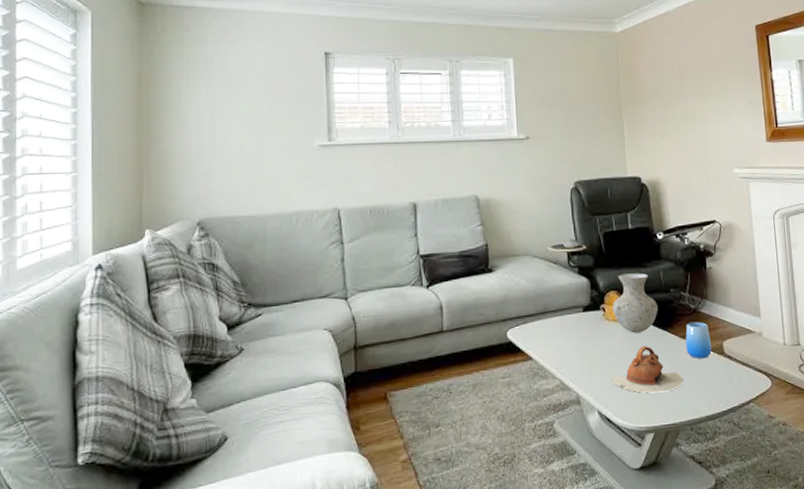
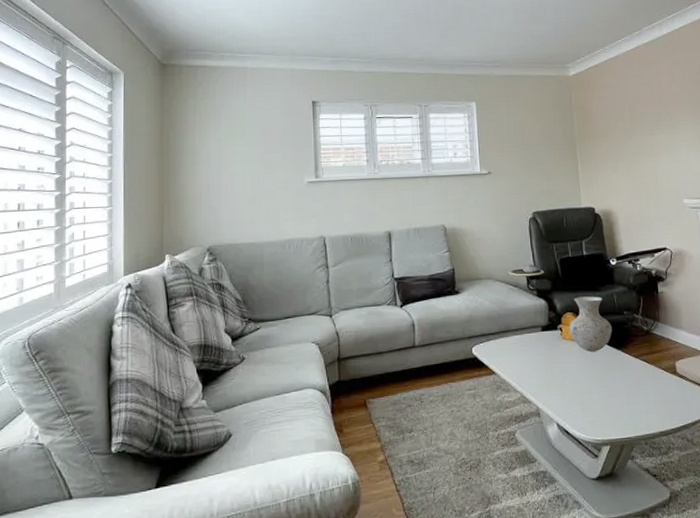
teapot: present [612,346,684,393] -> none [569,364,638,408]
cup: present [685,321,712,359] -> none [639,342,665,378]

